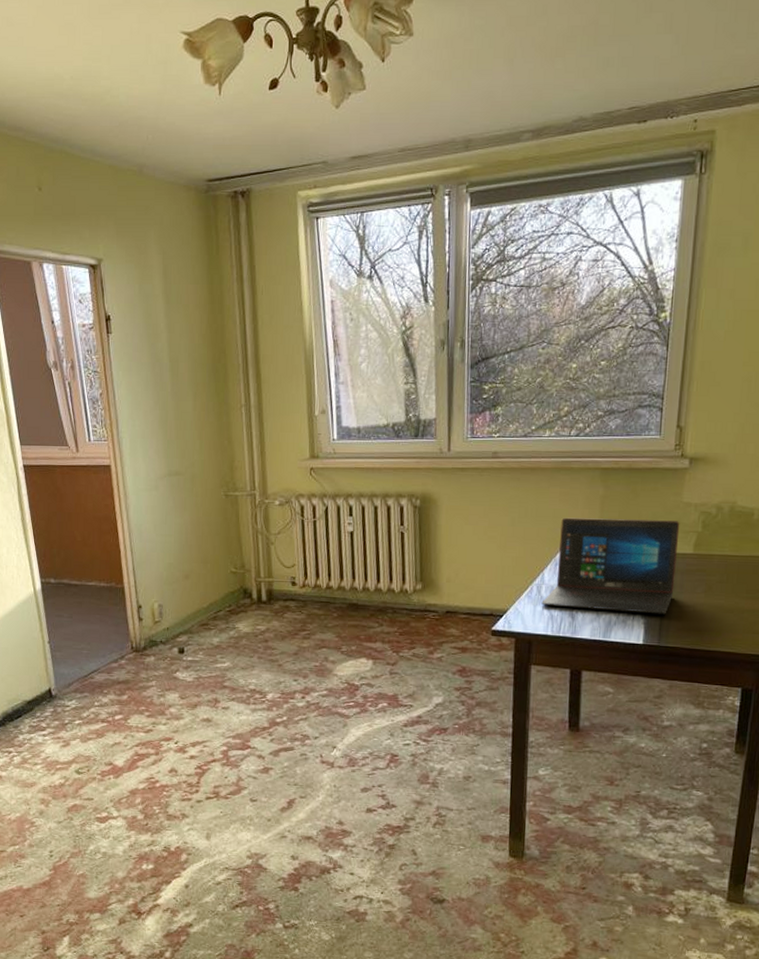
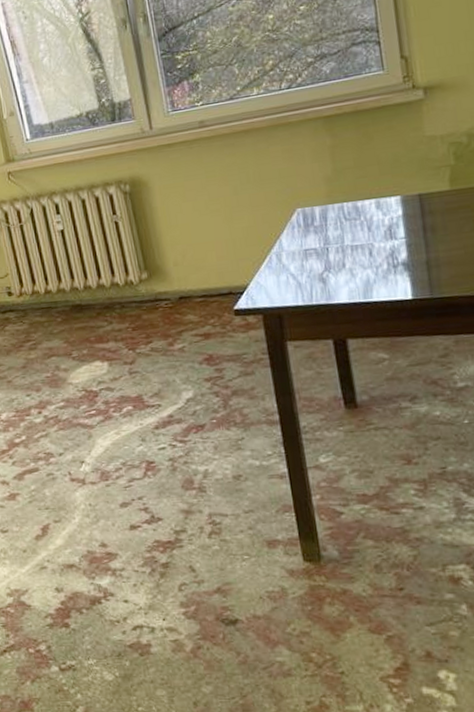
laptop: present [541,517,680,614] -> none [284,157,437,274]

